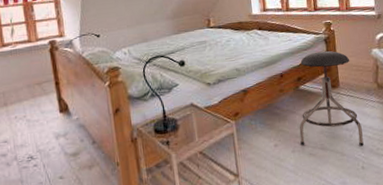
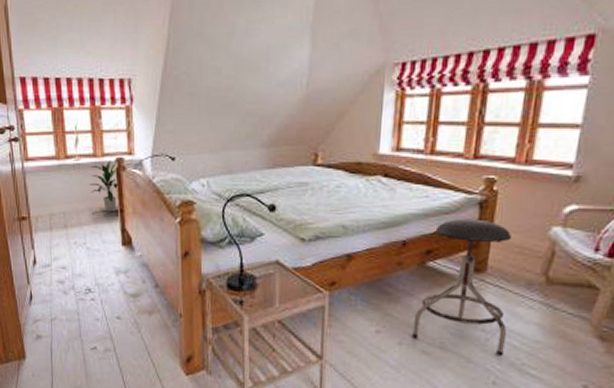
indoor plant: none [26,43,54,86] -> present [89,160,120,212]

